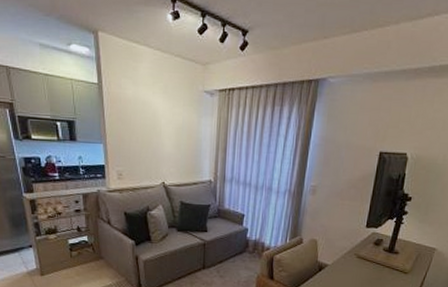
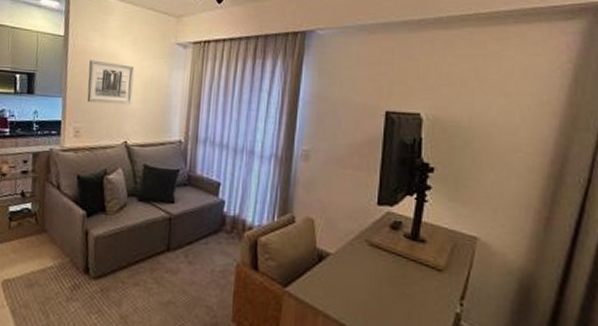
wall art: none [125,107,167,150] -> present [87,60,135,106]

